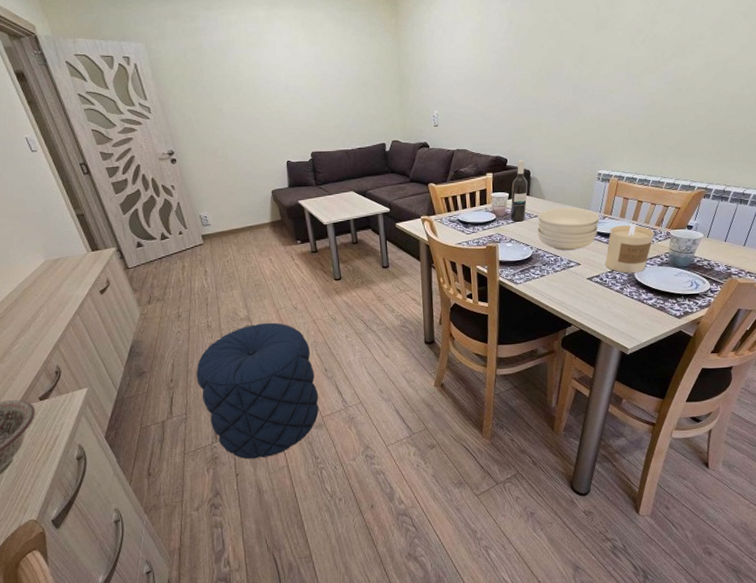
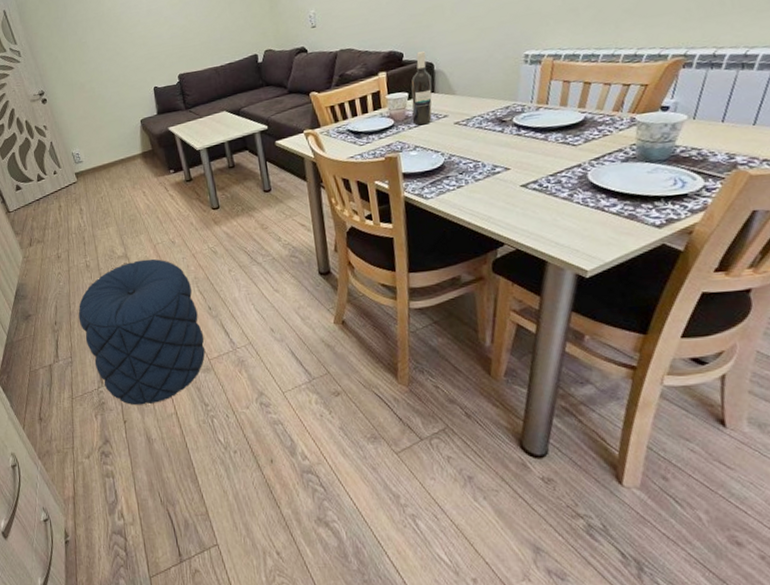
bowl: present [538,207,600,251] -> none [447,100,532,154]
candle: present [605,223,655,274] -> none [544,111,613,176]

